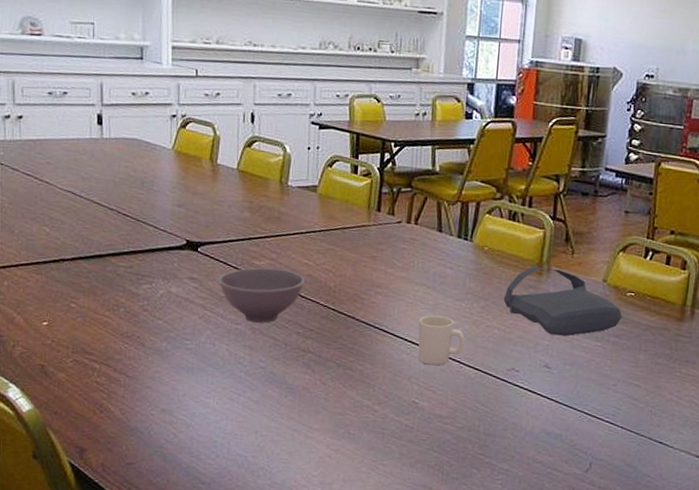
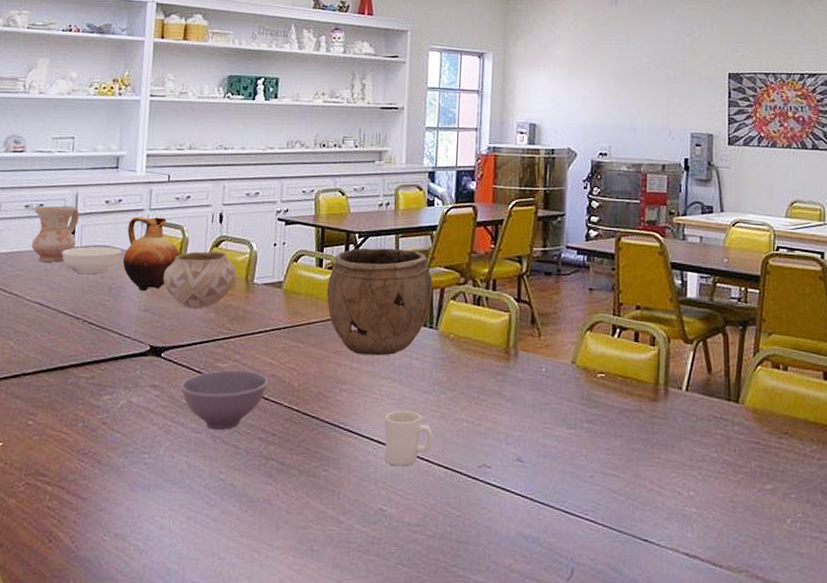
ceramic jug: none [57,94,105,153] -> present [31,205,79,262]
bowl: none [89,138,151,167] -> present [61,246,121,275]
ceramic pitcher: none [153,111,212,186] -> present [122,216,180,291]
ceramic pot: none [196,150,270,207] -> present [163,251,237,309]
clay pot: none [362,157,469,263] -> present [327,248,433,356]
bag: present [503,266,623,337] -> none [471,351,594,425]

